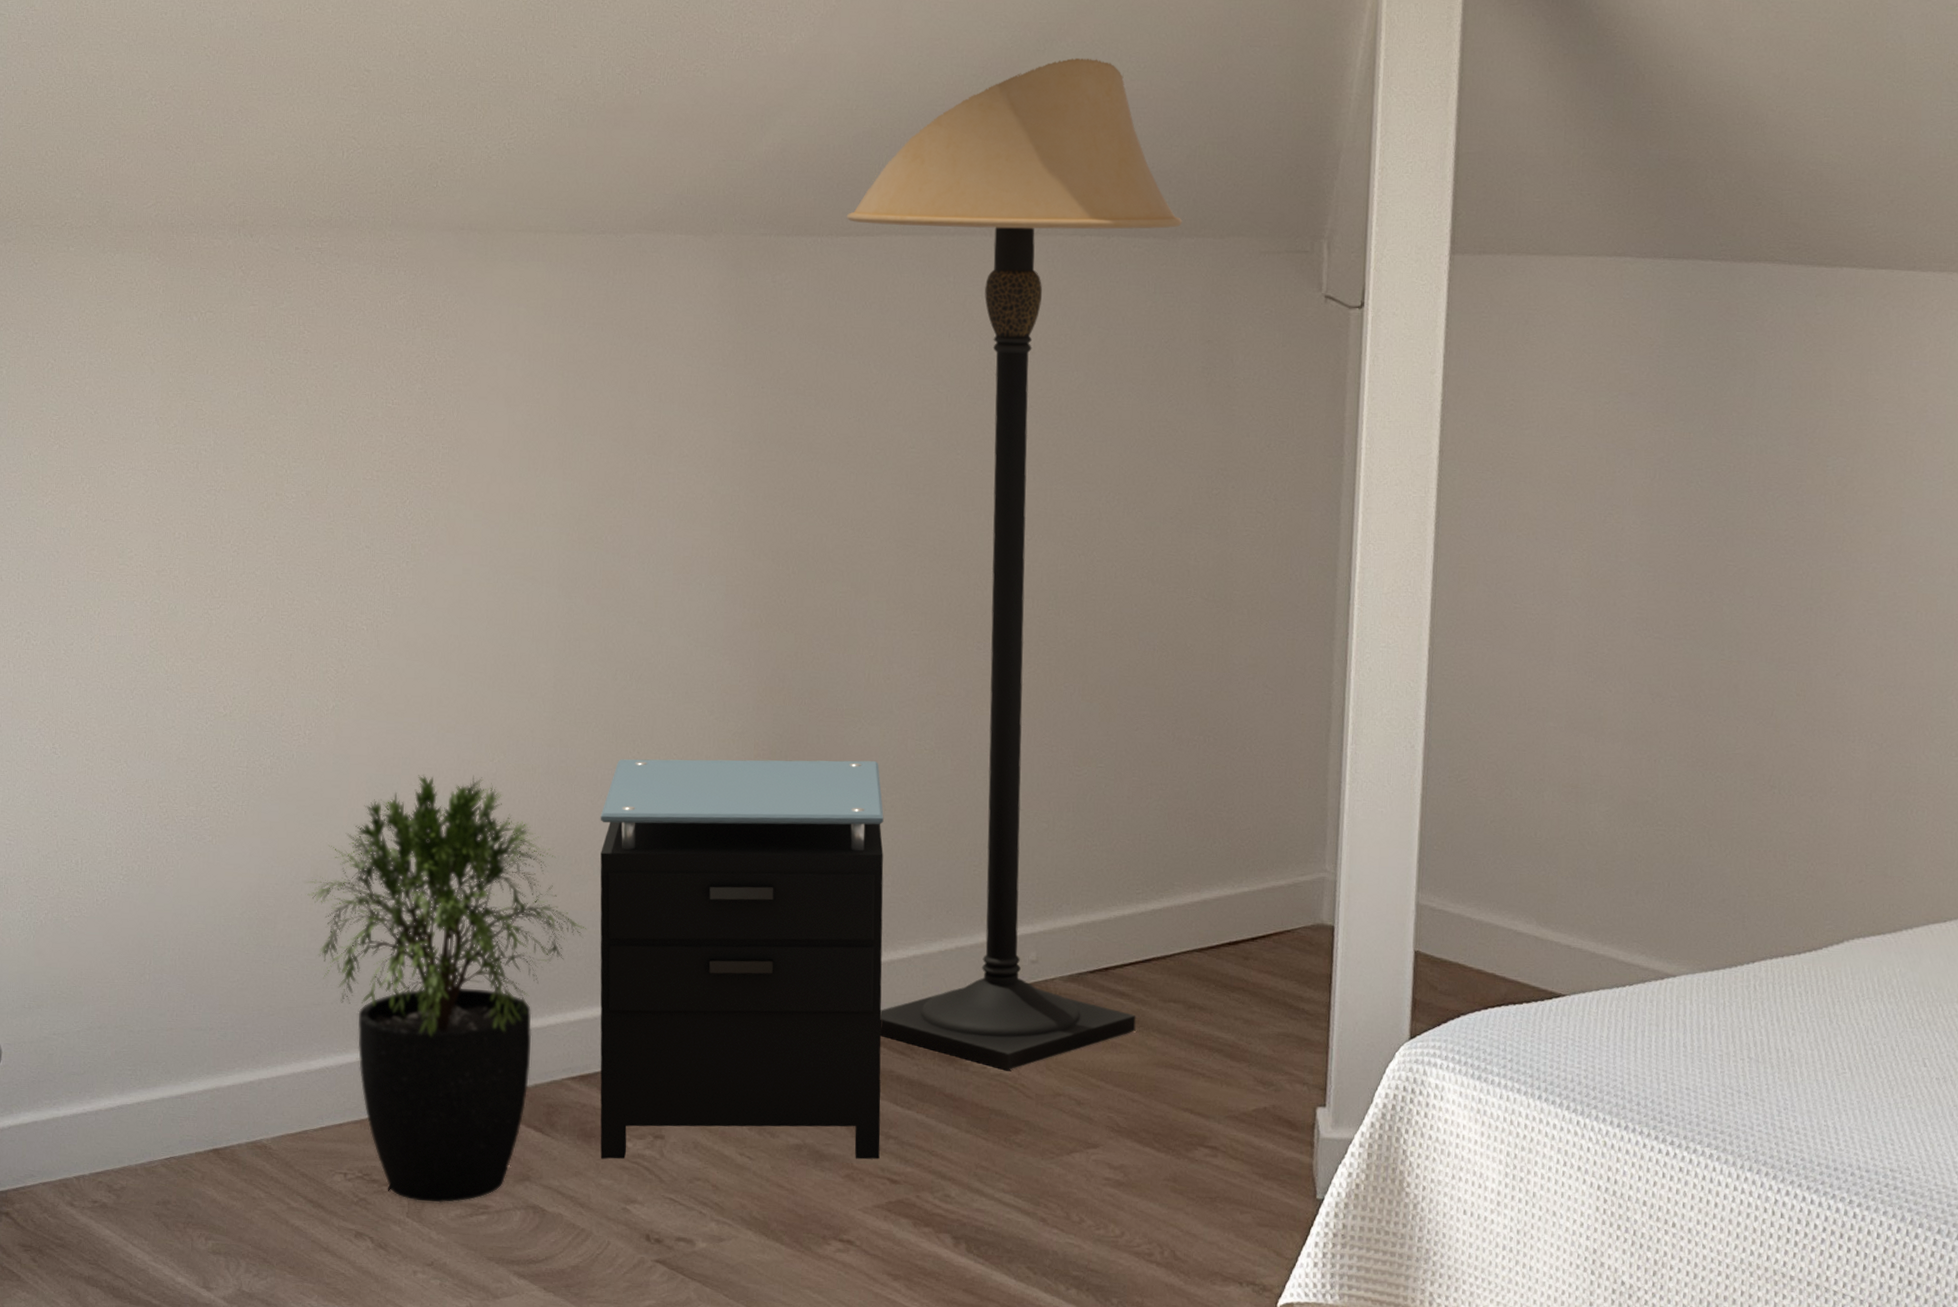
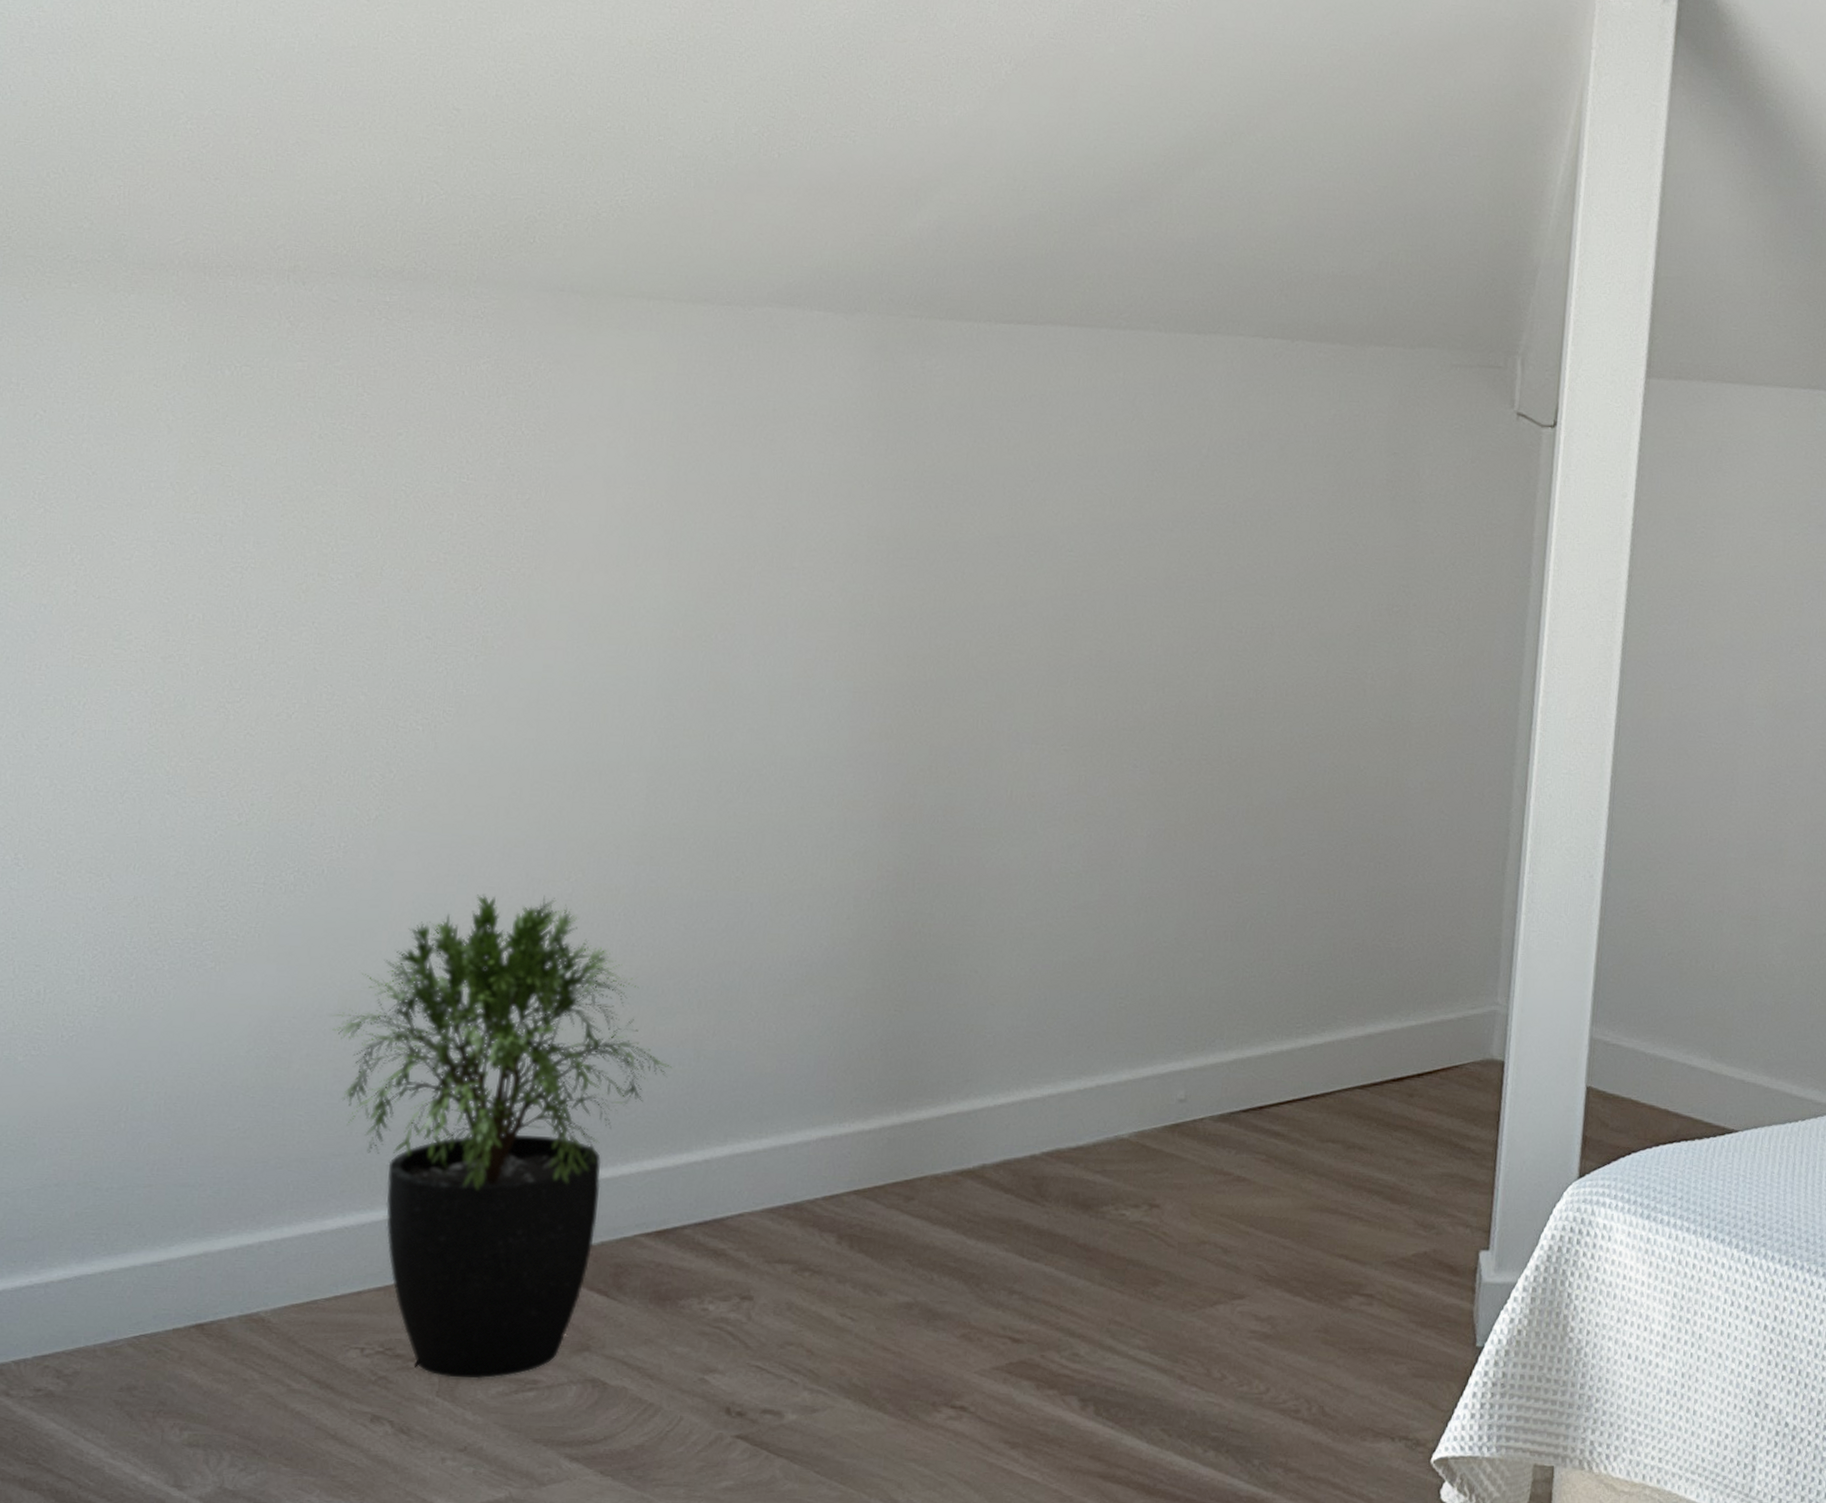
nightstand: present [600,759,884,1160] -> none [675,879,1022,1324]
lamp: present [846,57,1183,1070] -> none [1007,153,1372,1217]

